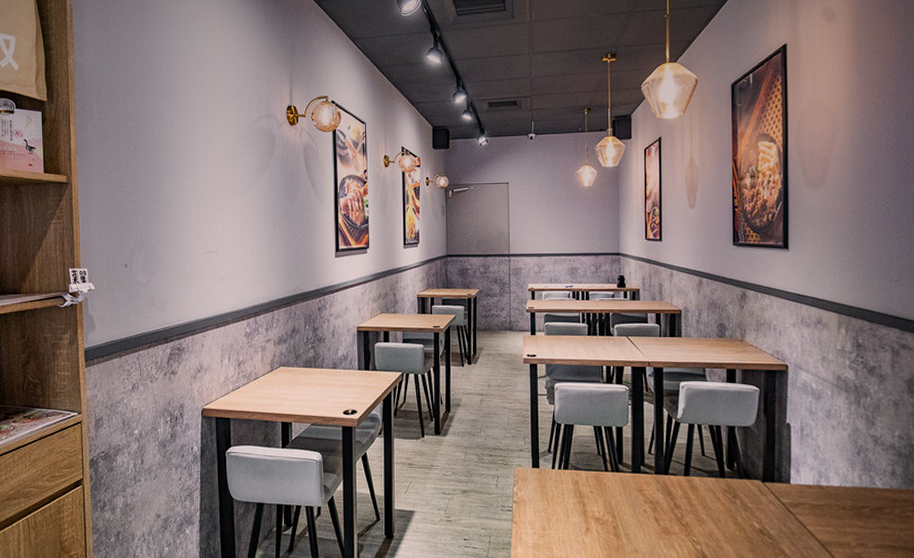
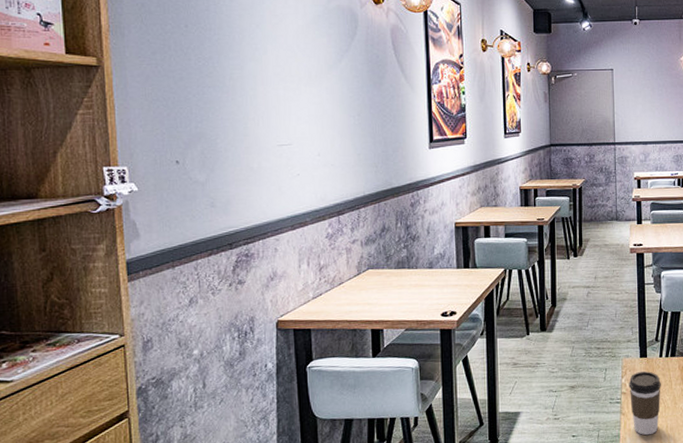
coffee cup: none [520,482,553,546] -> present [628,371,661,436]

